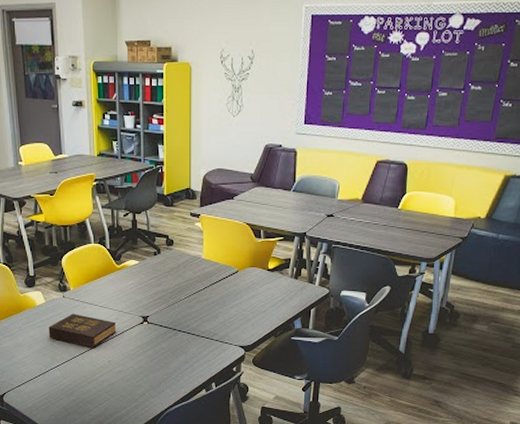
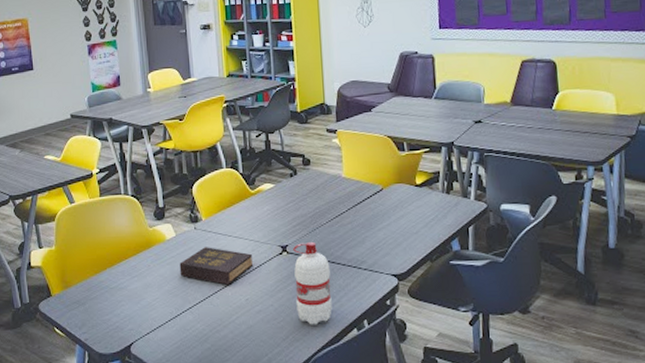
water bottle: none [153,314,185,385] -> present [293,241,332,325]

